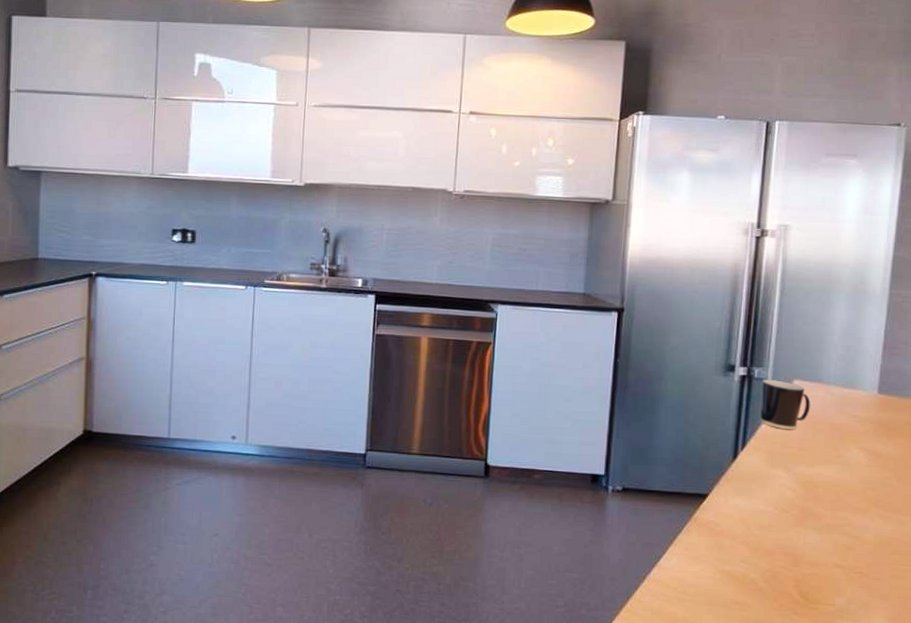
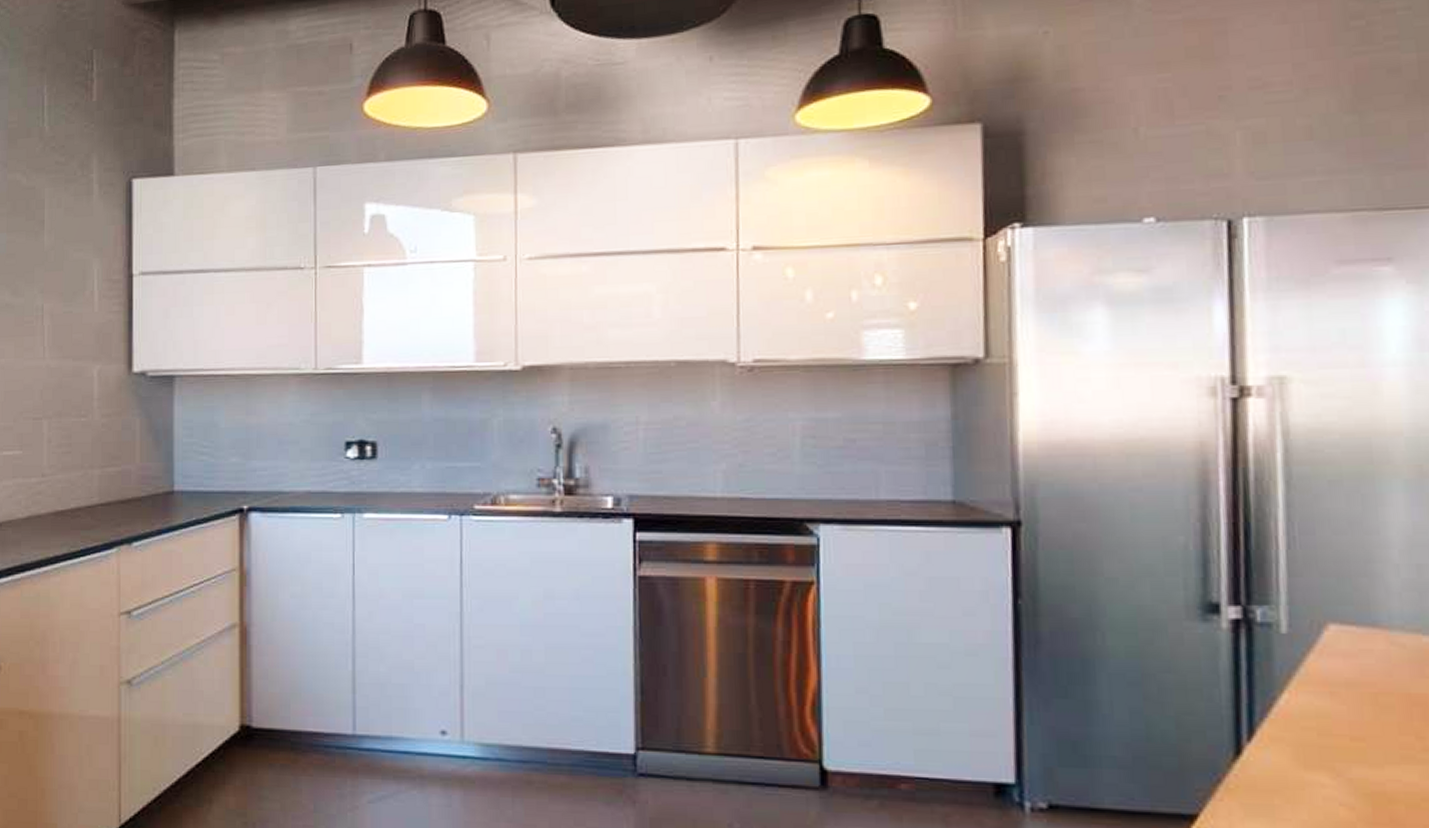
mug: present [760,379,811,430] -> none [1270,625,1364,707]

